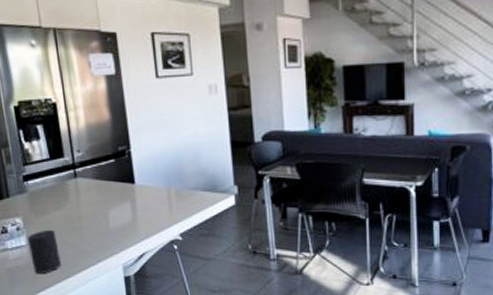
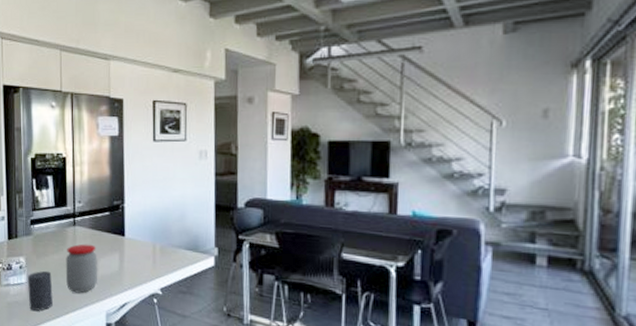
jar: none [70,196,109,249] -> present [65,244,97,293]

